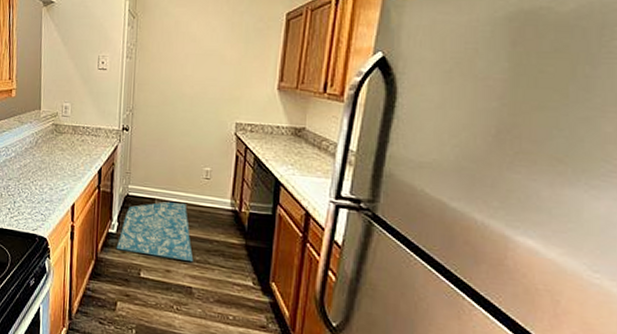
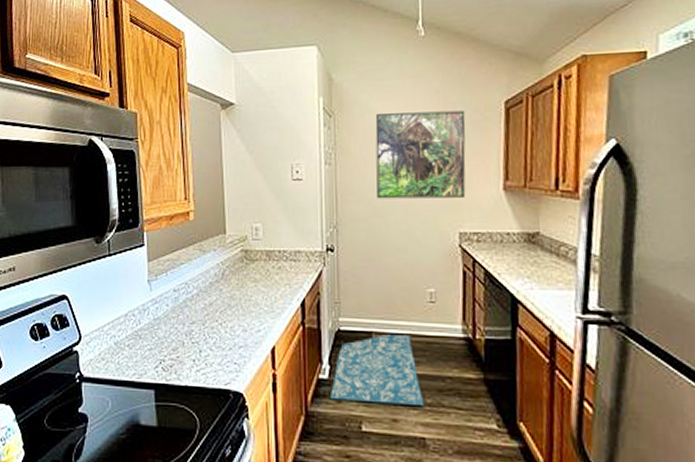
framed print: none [168,18,251,94] -> present [375,110,466,199]

